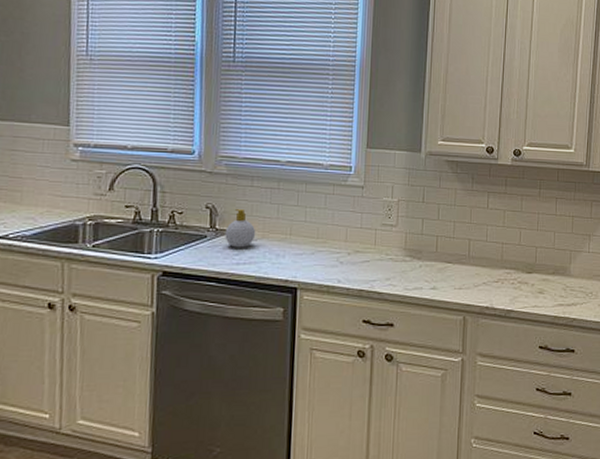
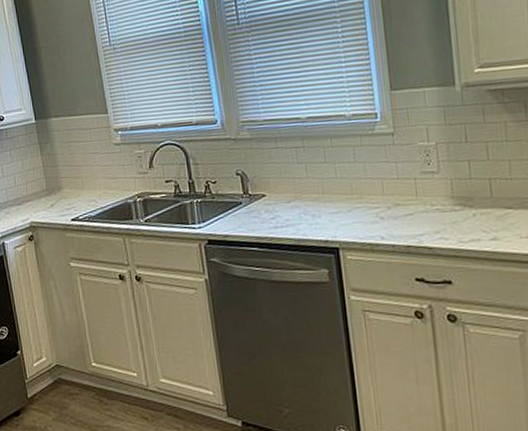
soap bottle: present [225,208,256,248] -> none [258,171,289,212]

